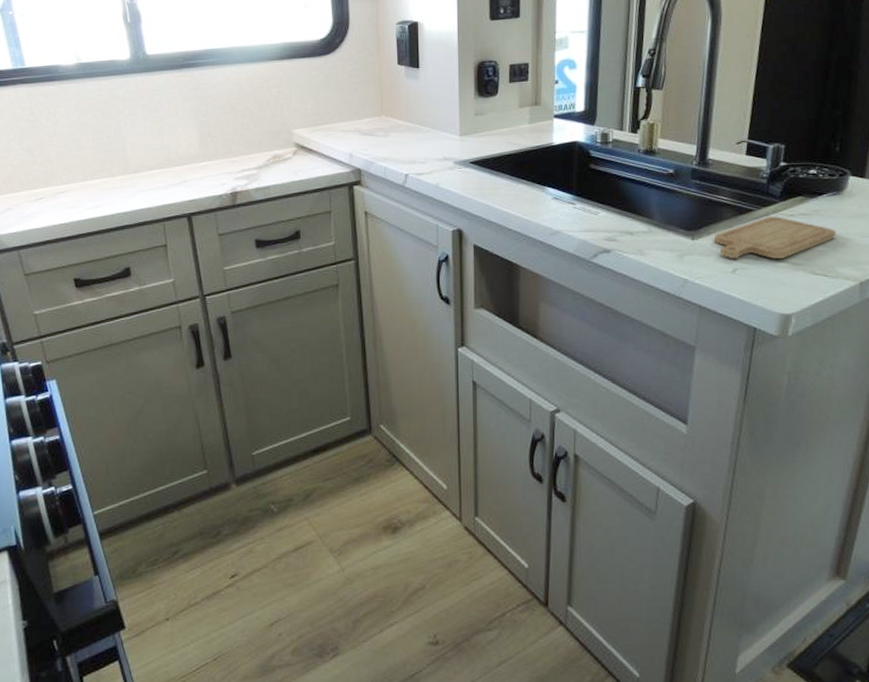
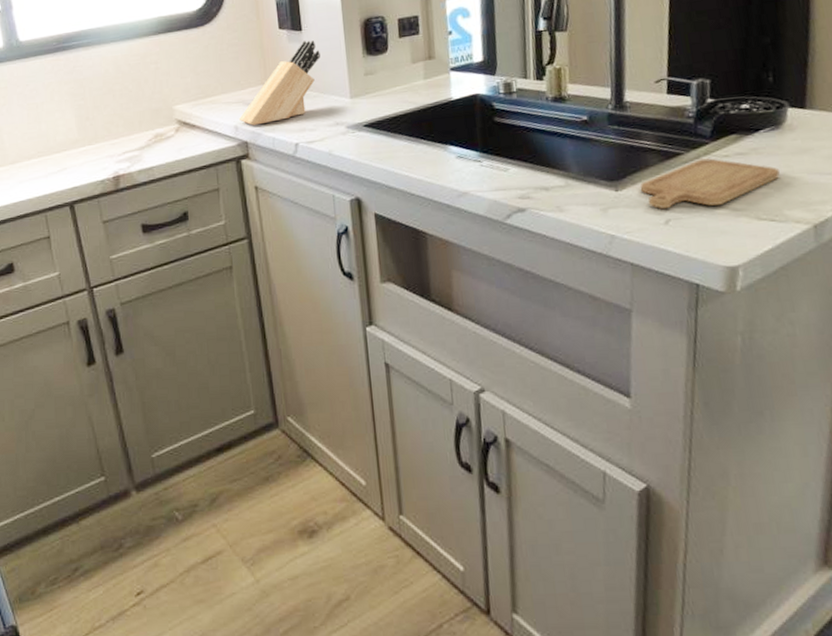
knife block: none [353,77,435,154] -> present [238,40,320,126]

